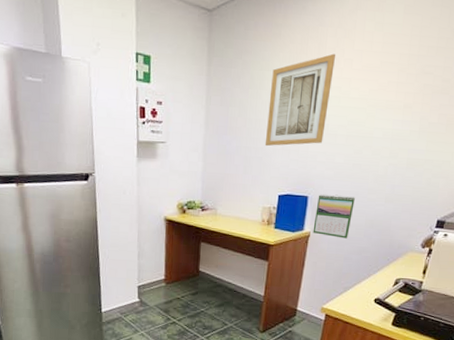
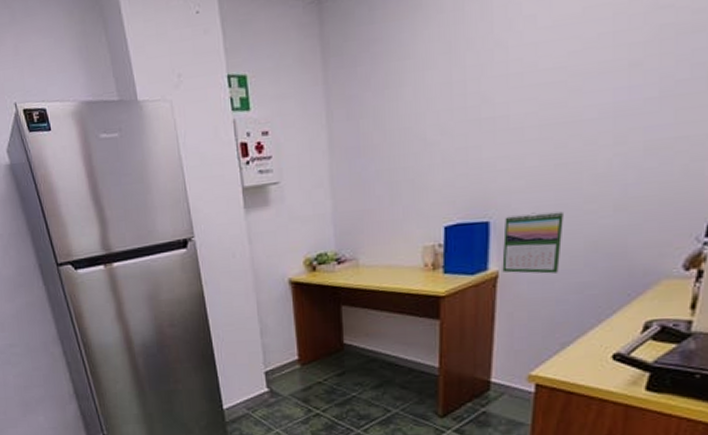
wall art: present [264,53,335,147] -> none [415,13,508,163]

